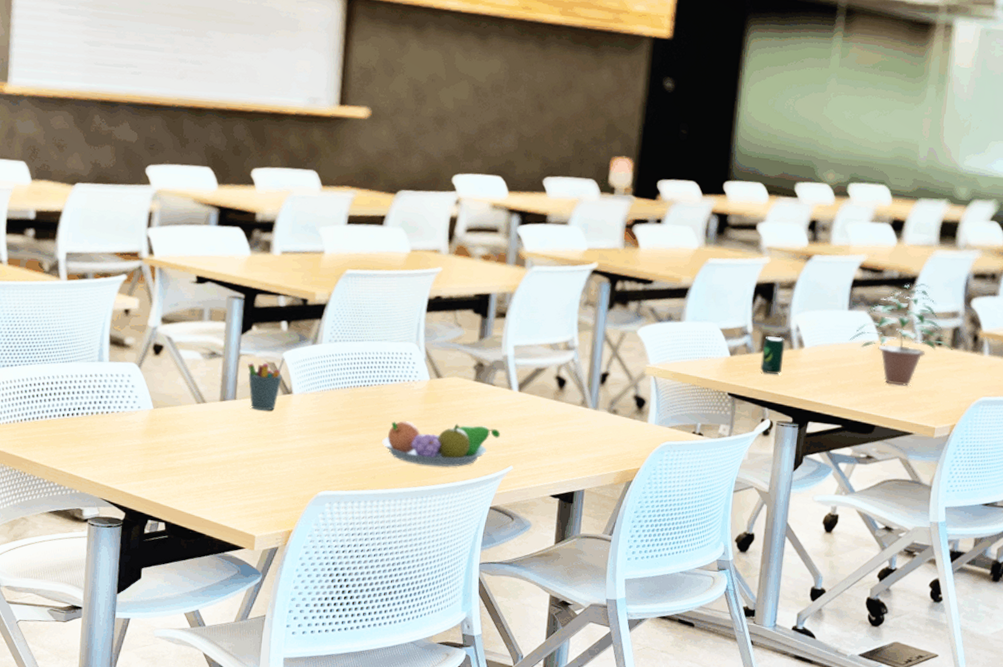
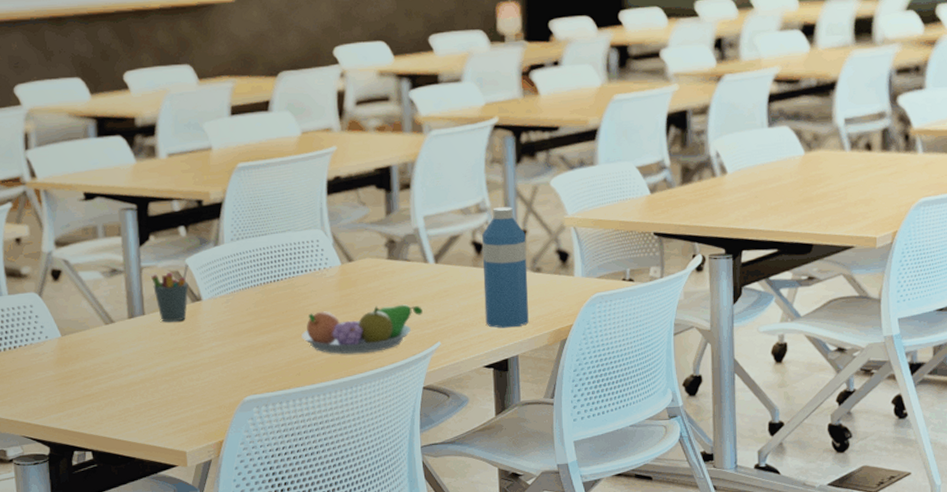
water bottle: none [558,347,608,463] -> present [482,207,529,328]
beverage can: present [759,336,785,375] -> none [683,165,707,207]
potted plant: present [849,283,953,386] -> none [773,88,884,199]

